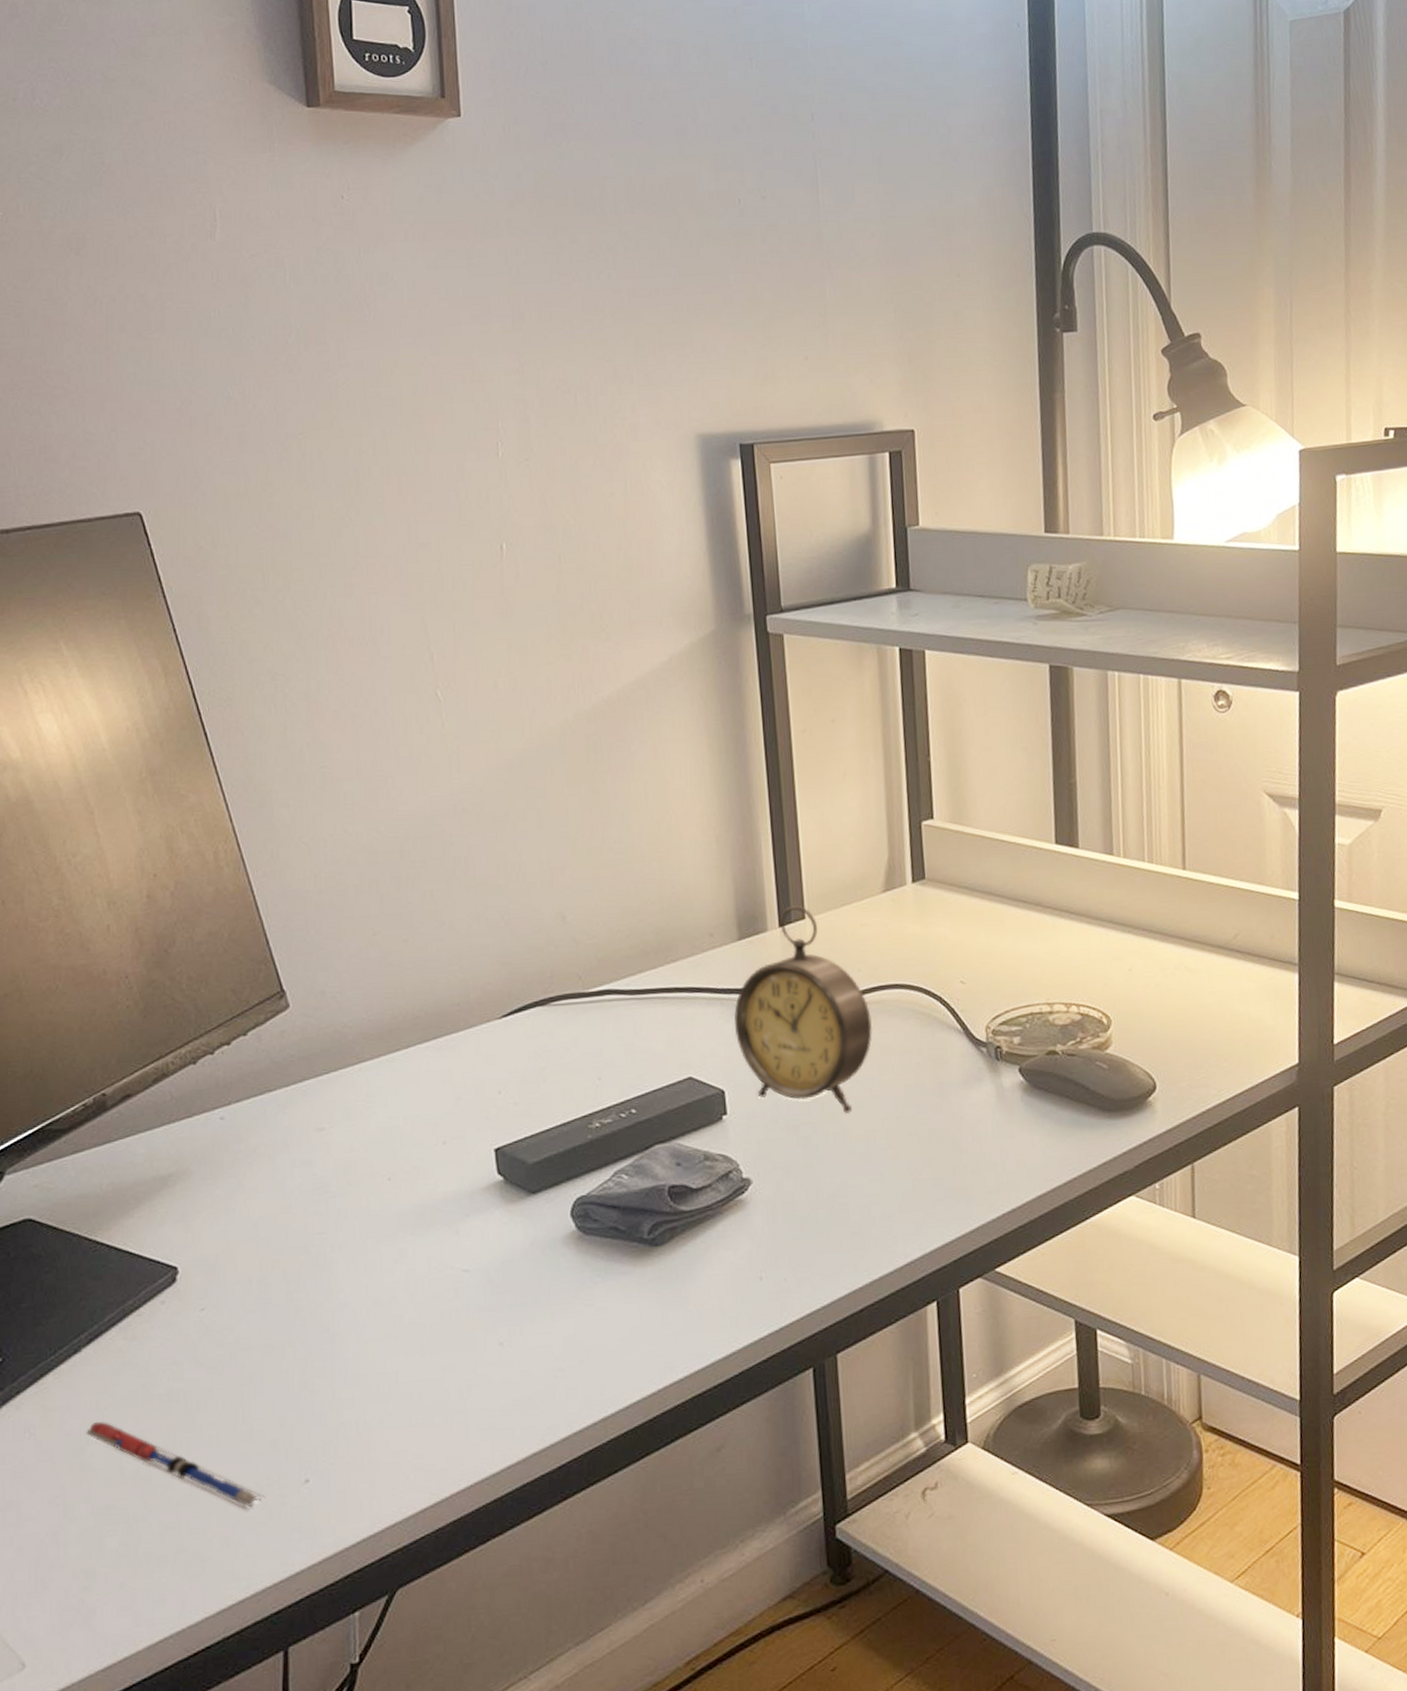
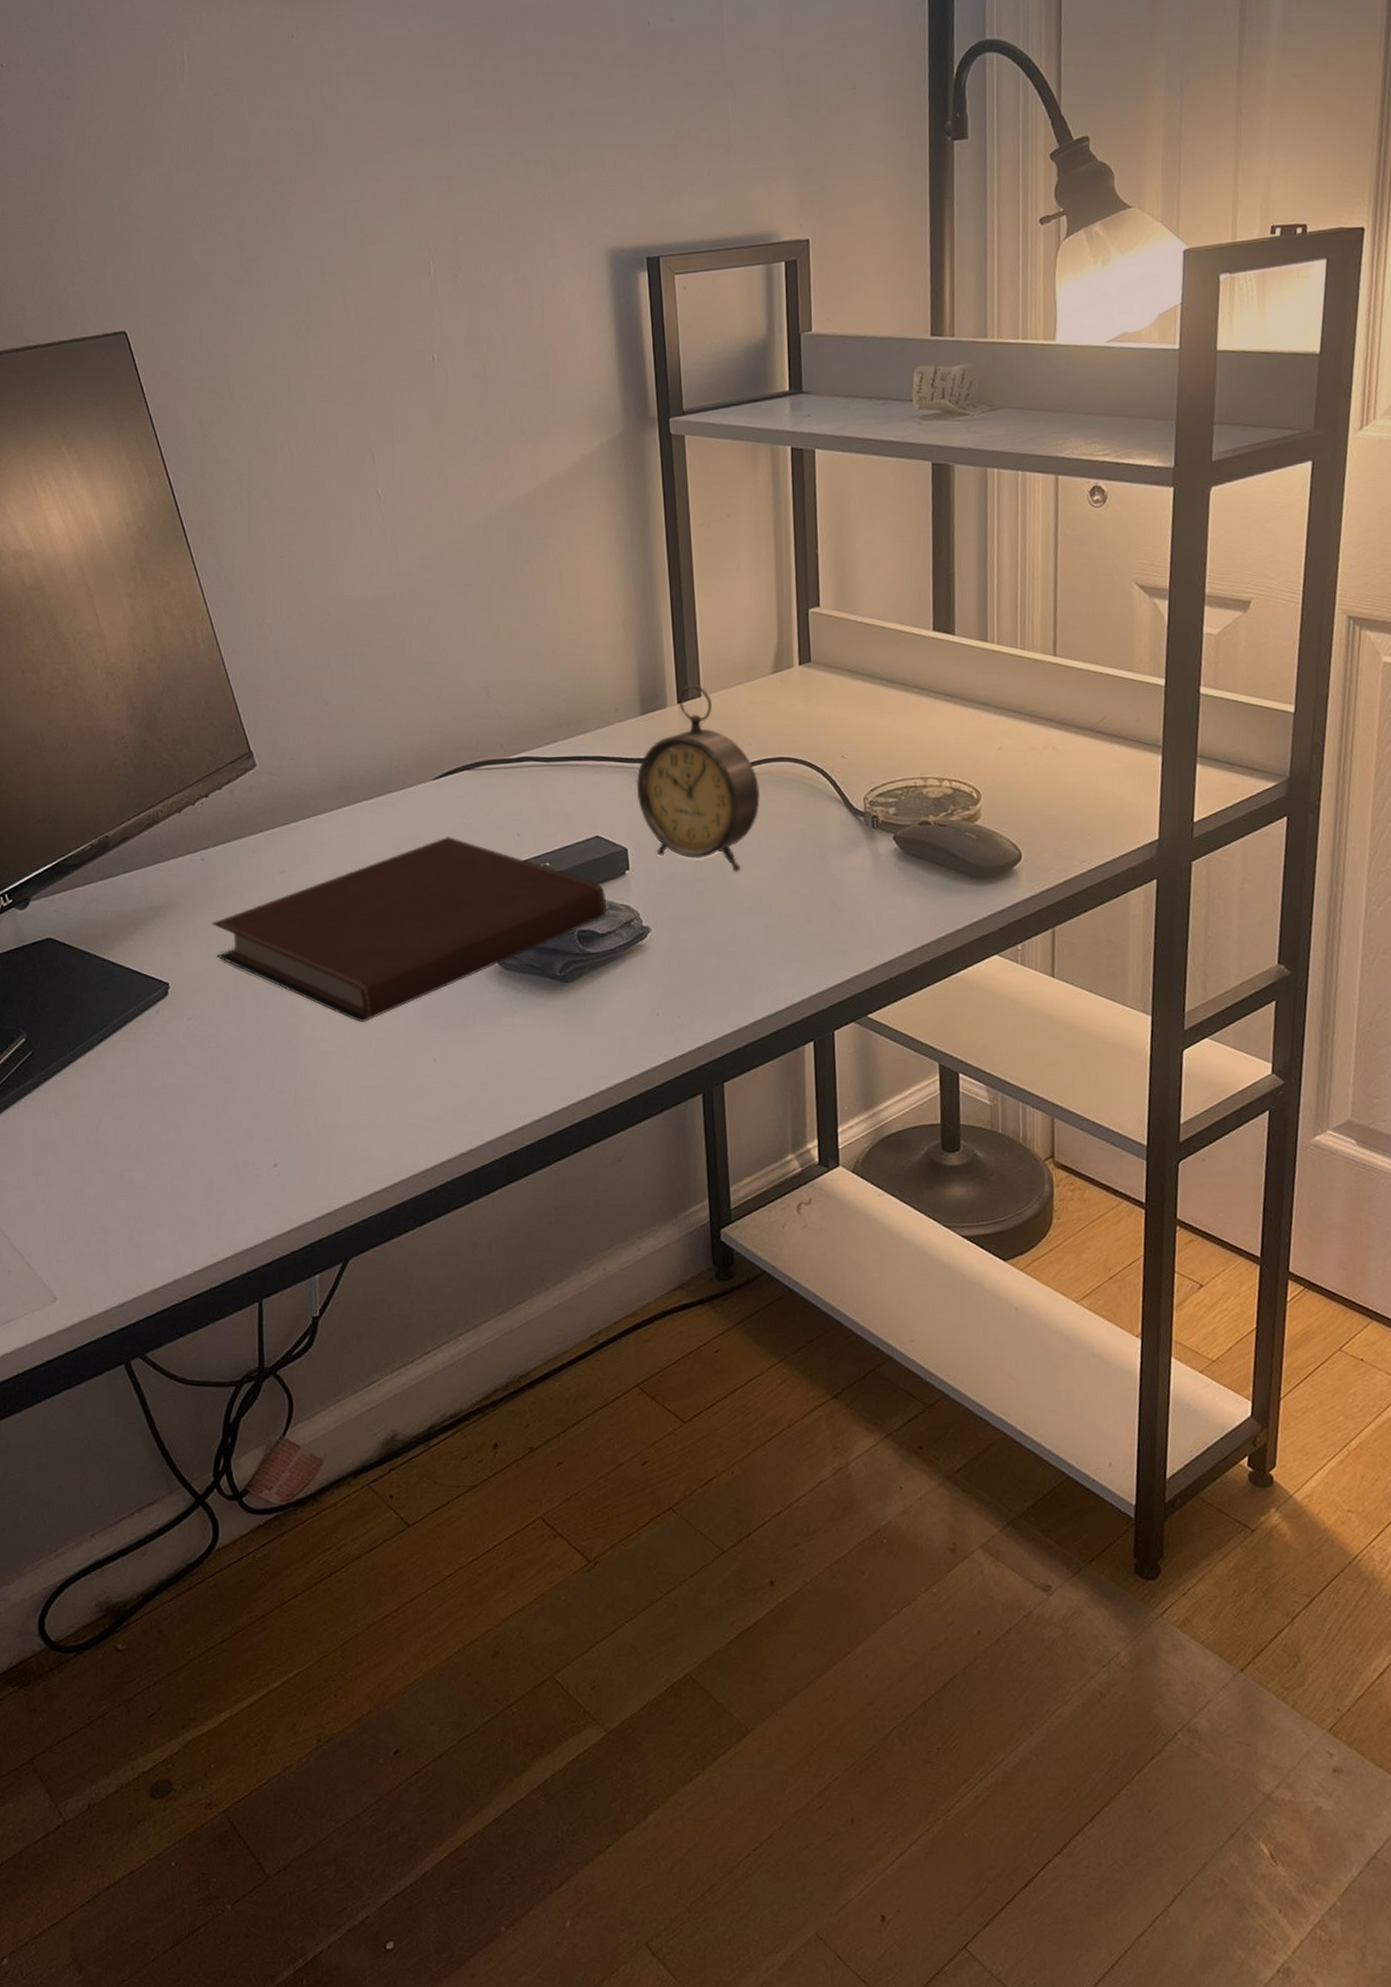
pen: present [85,1421,267,1510] -> none [98,1106,243,1186]
notebook: none [232,1082,702,1304] -> present [212,836,607,1022]

